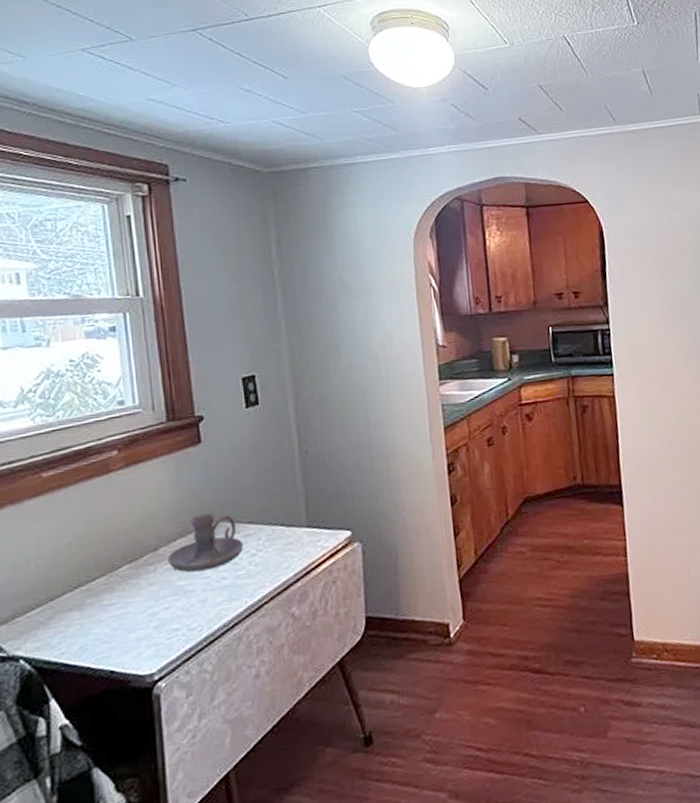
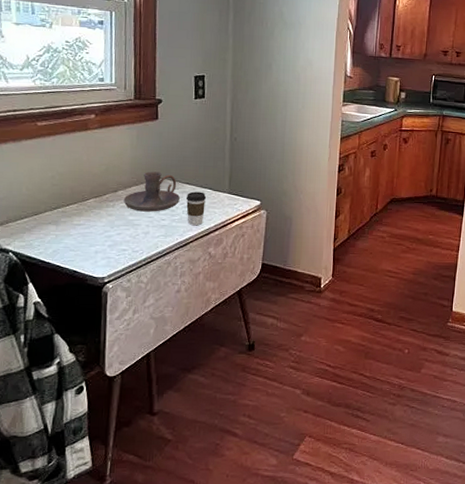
coffee cup: none [250,531,279,580] -> present [185,191,207,226]

